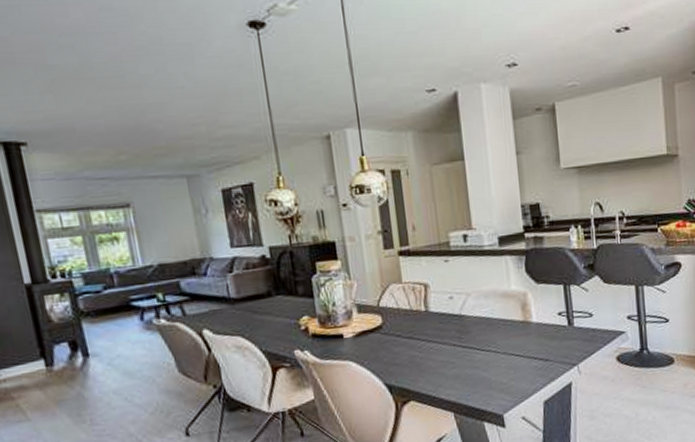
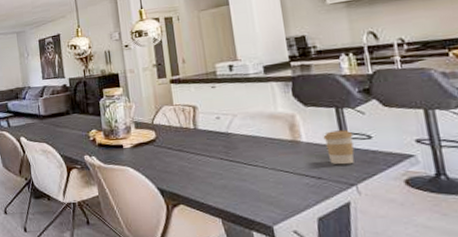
coffee cup: none [552,308,578,345] -> present [323,130,355,165]

